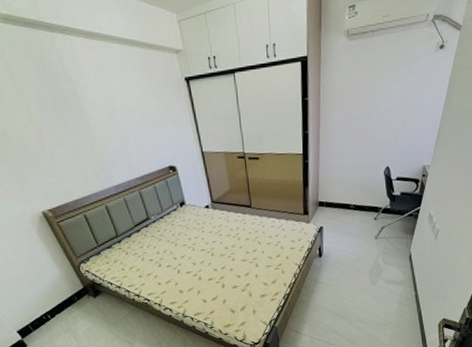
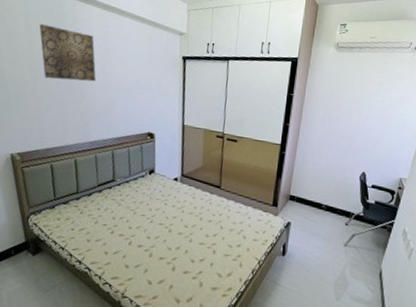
wall art: none [22,68,102,129] -> present [38,24,97,82]

